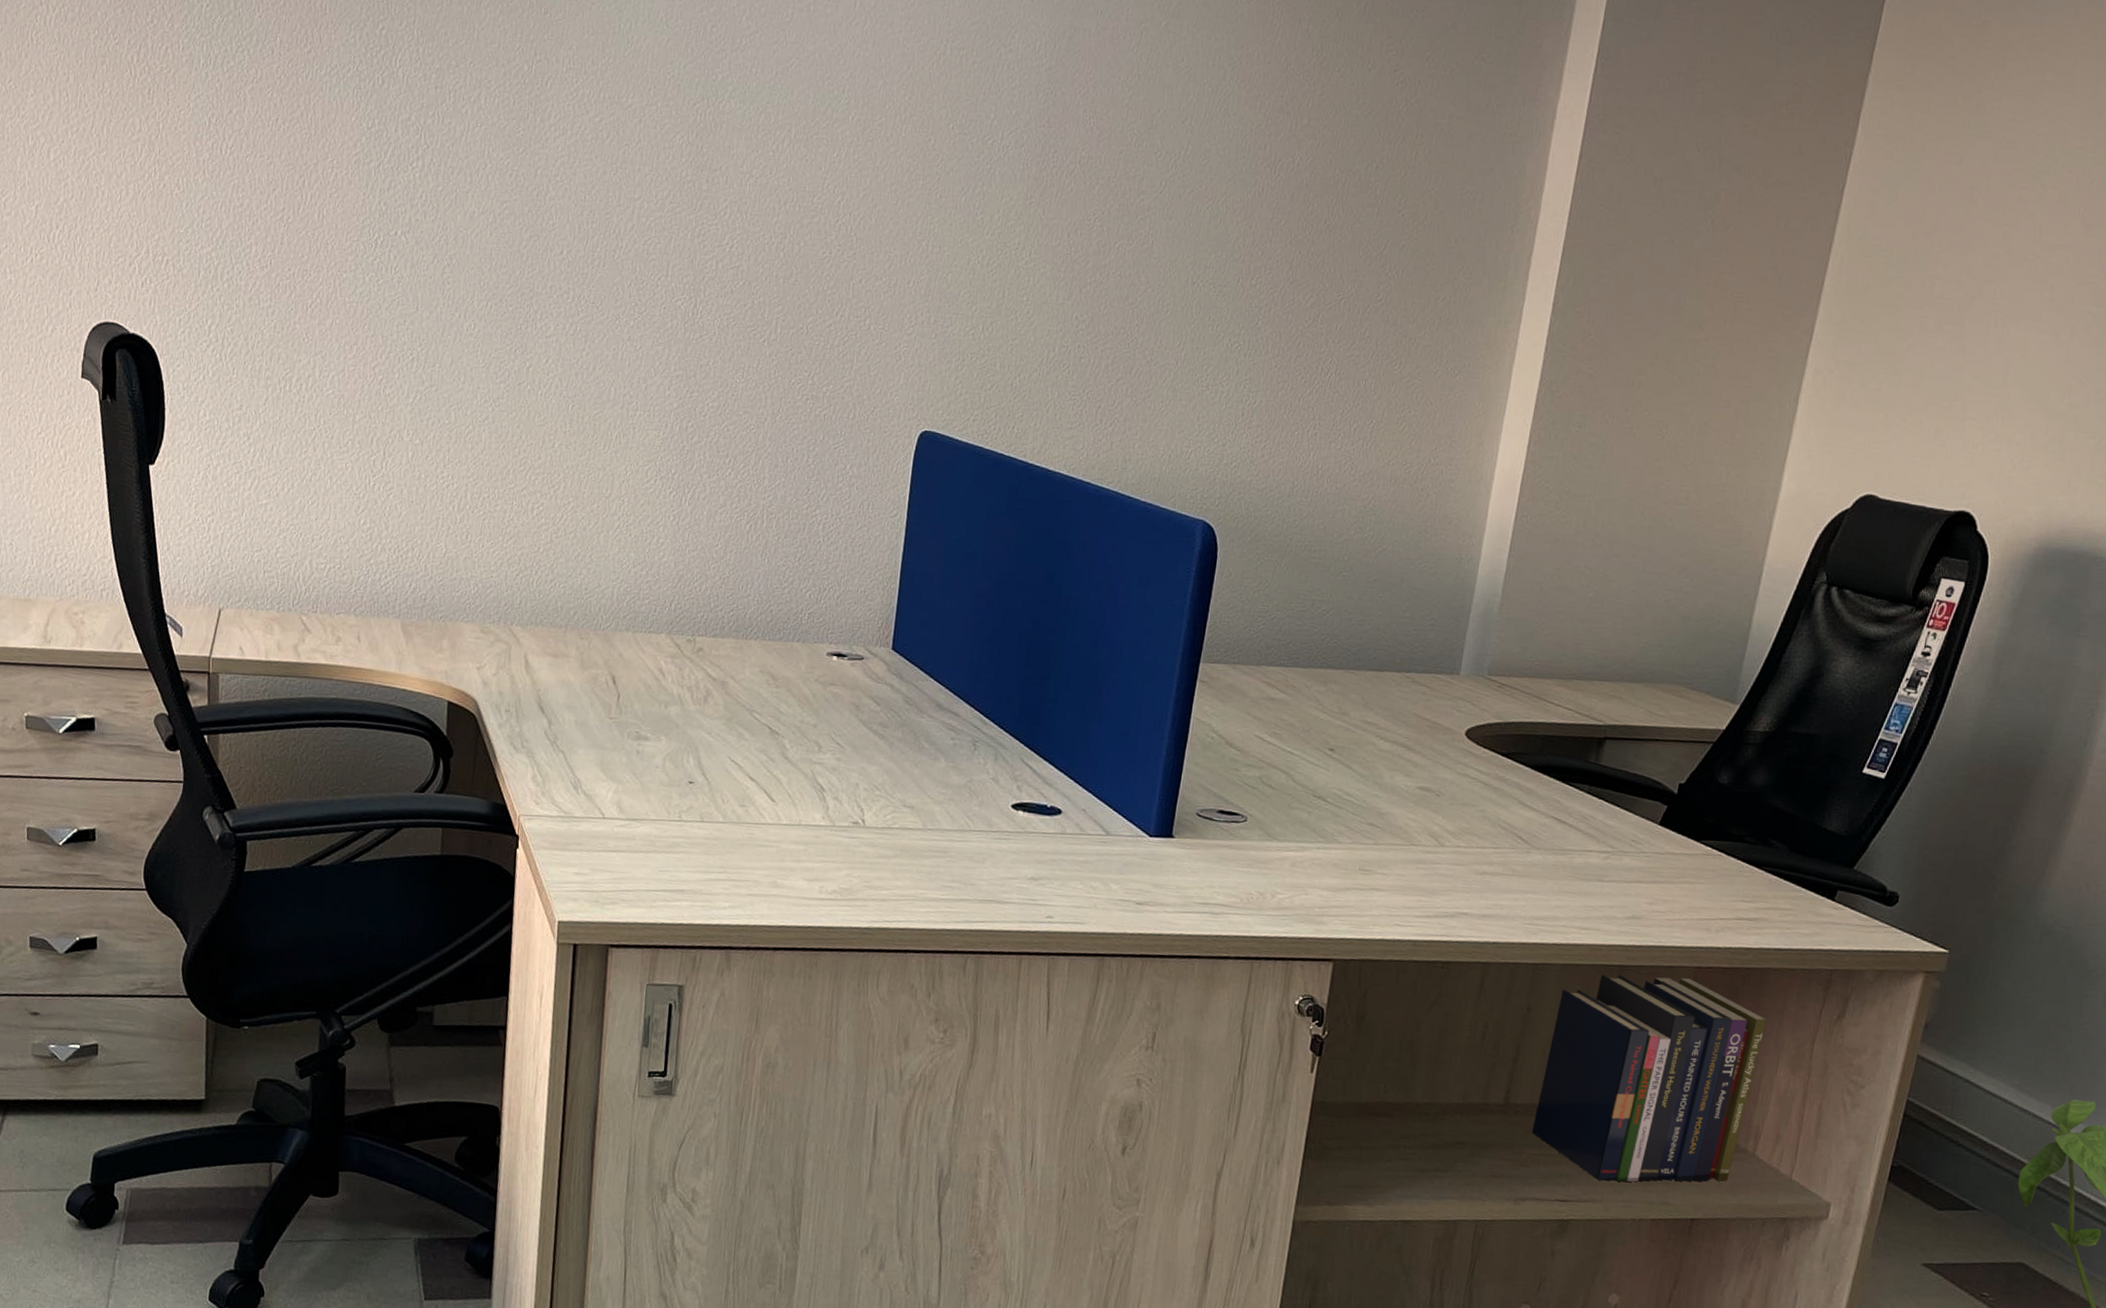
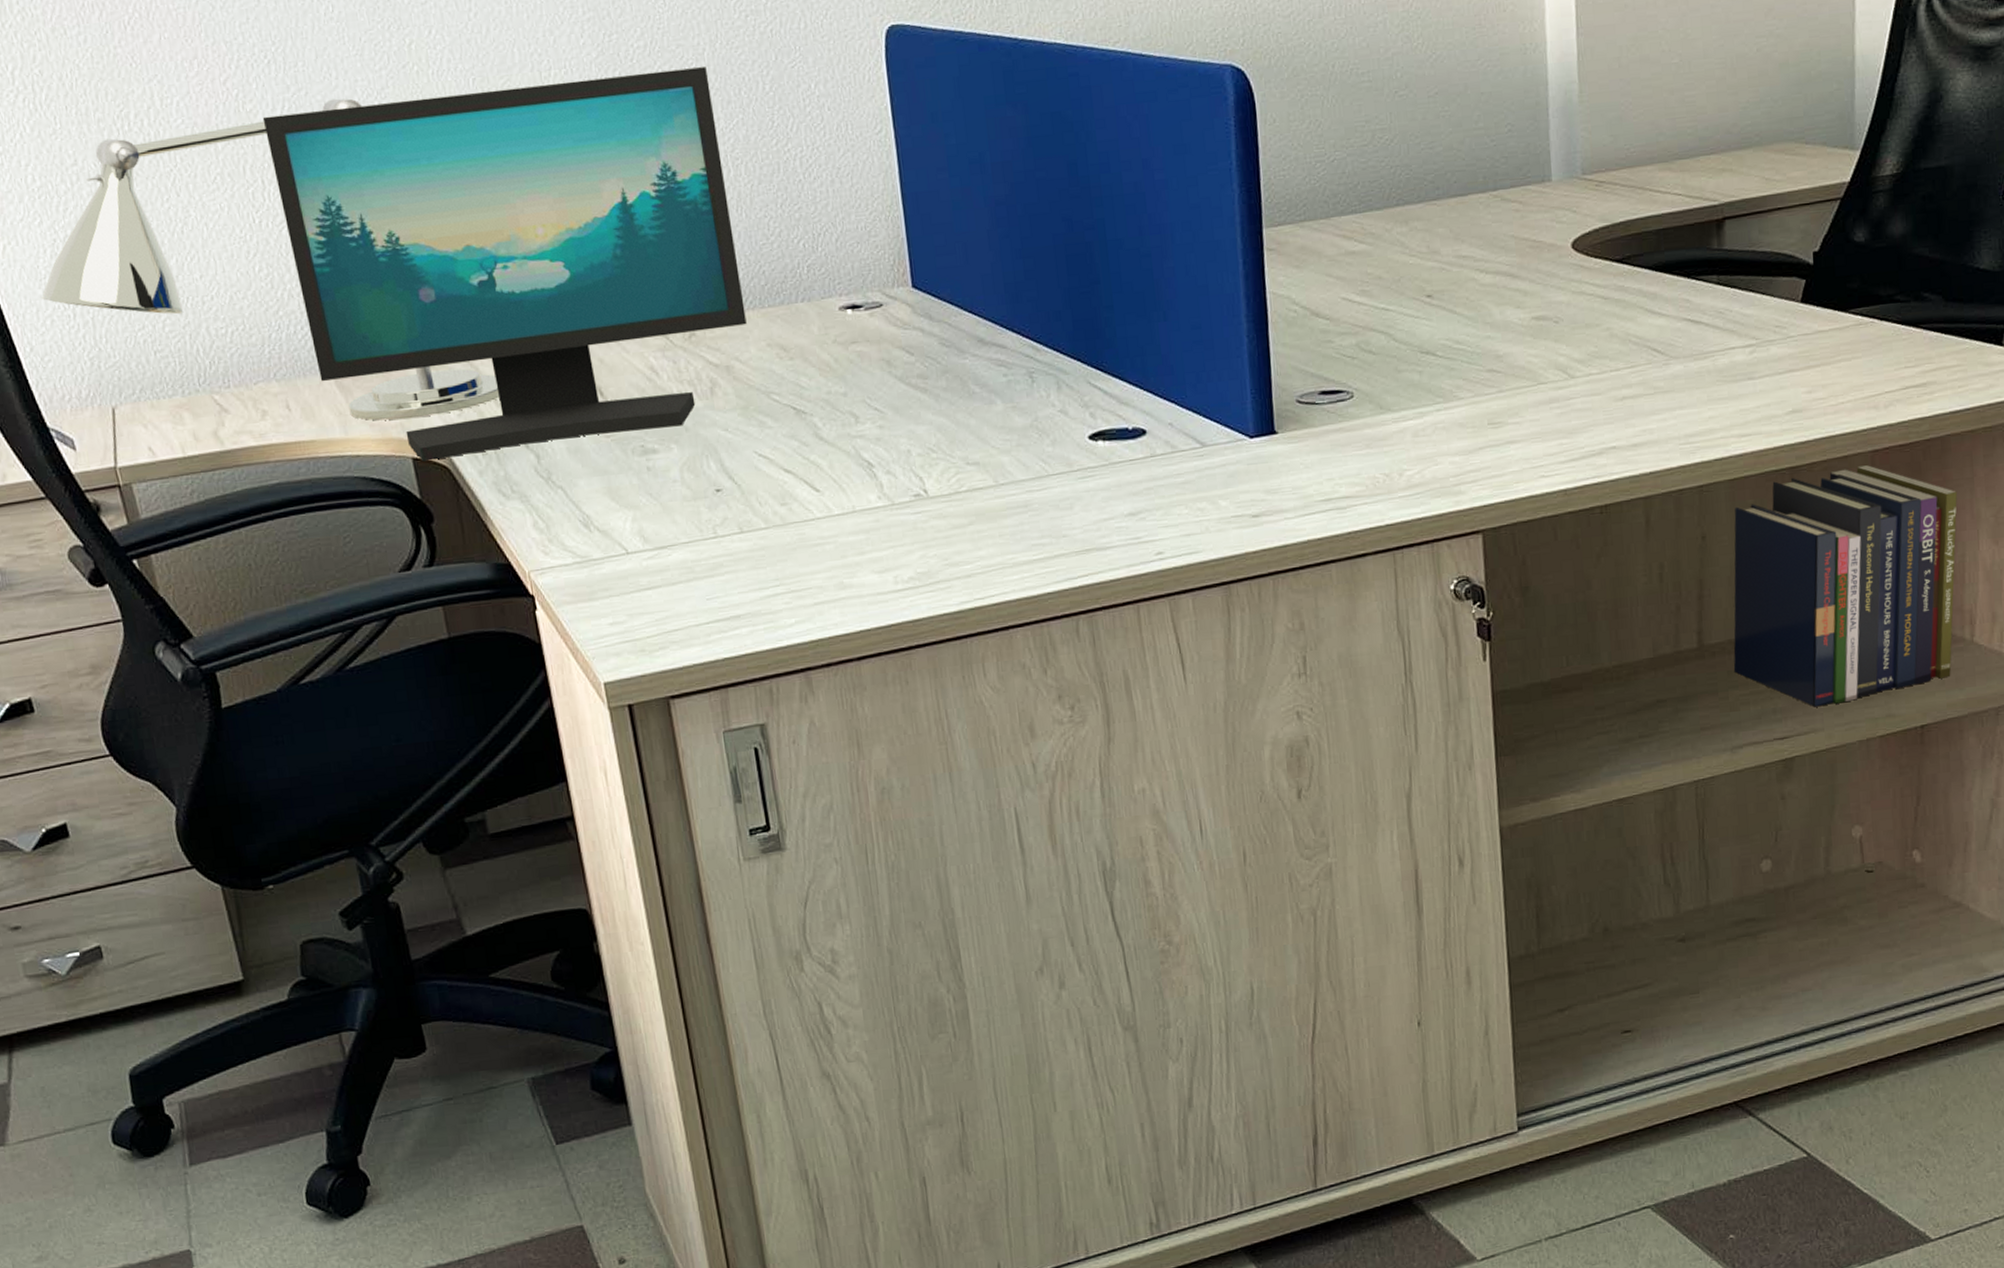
desk lamp: none [187,394,532,671] -> present [42,98,500,421]
computer monitor: none [390,401,765,723] -> present [262,67,747,462]

